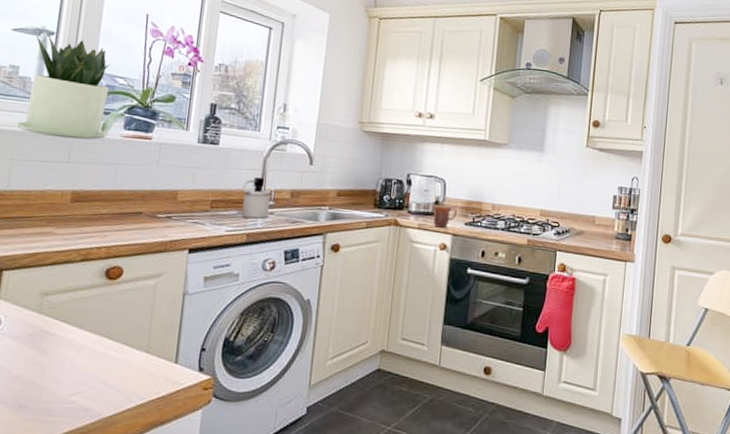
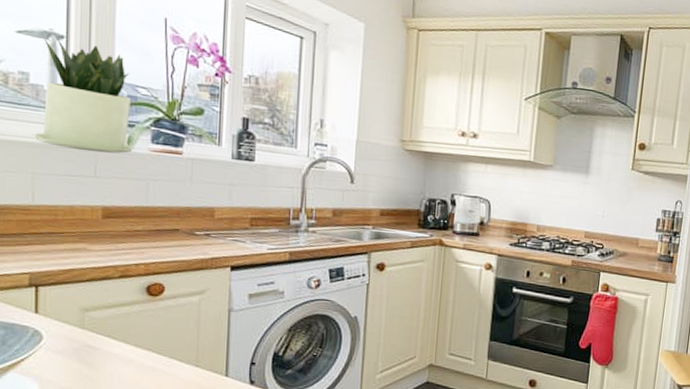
soap dispenser: present [241,176,273,219] -> none [282,194,314,237]
mug: present [433,204,457,228] -> none [478,225,502,248]

